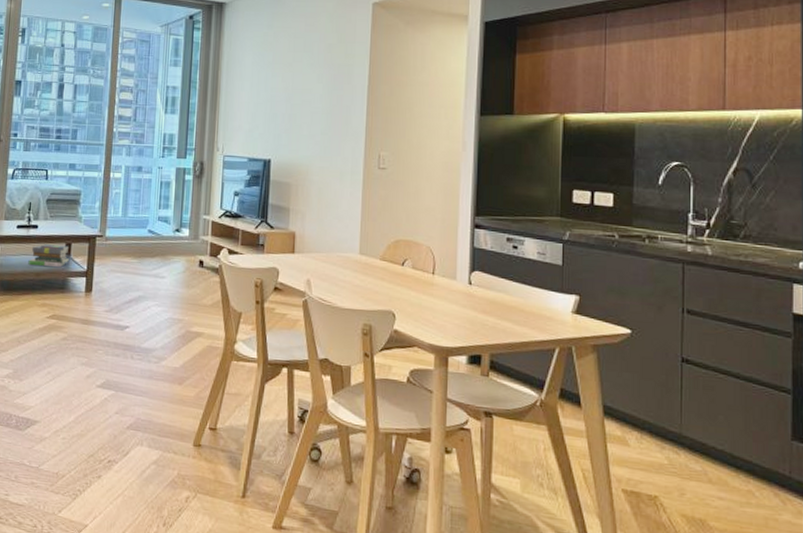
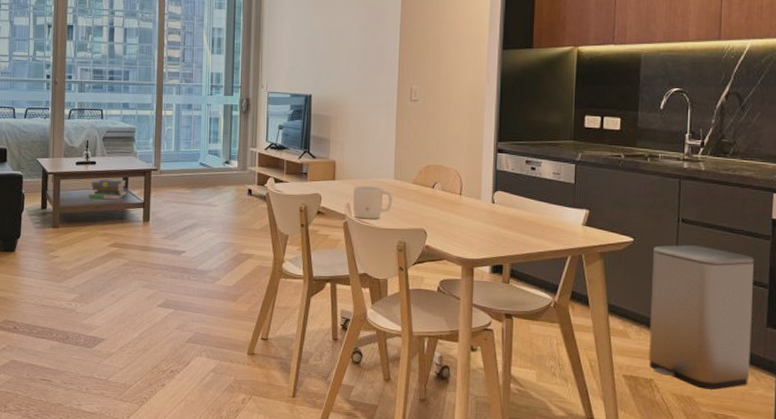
mug: none [313,260,357,299] -> present [352,185,392,220]
pedal bin: none [652,339,775,513] -> present [649,245,755,390]

